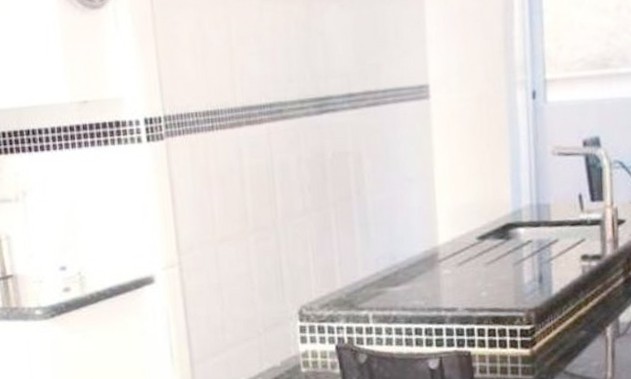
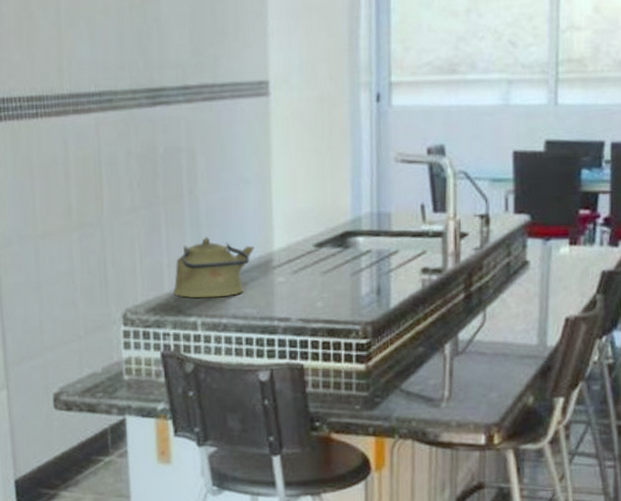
kettle: none [345,234,421,293] -> present [173,236,254,298]

